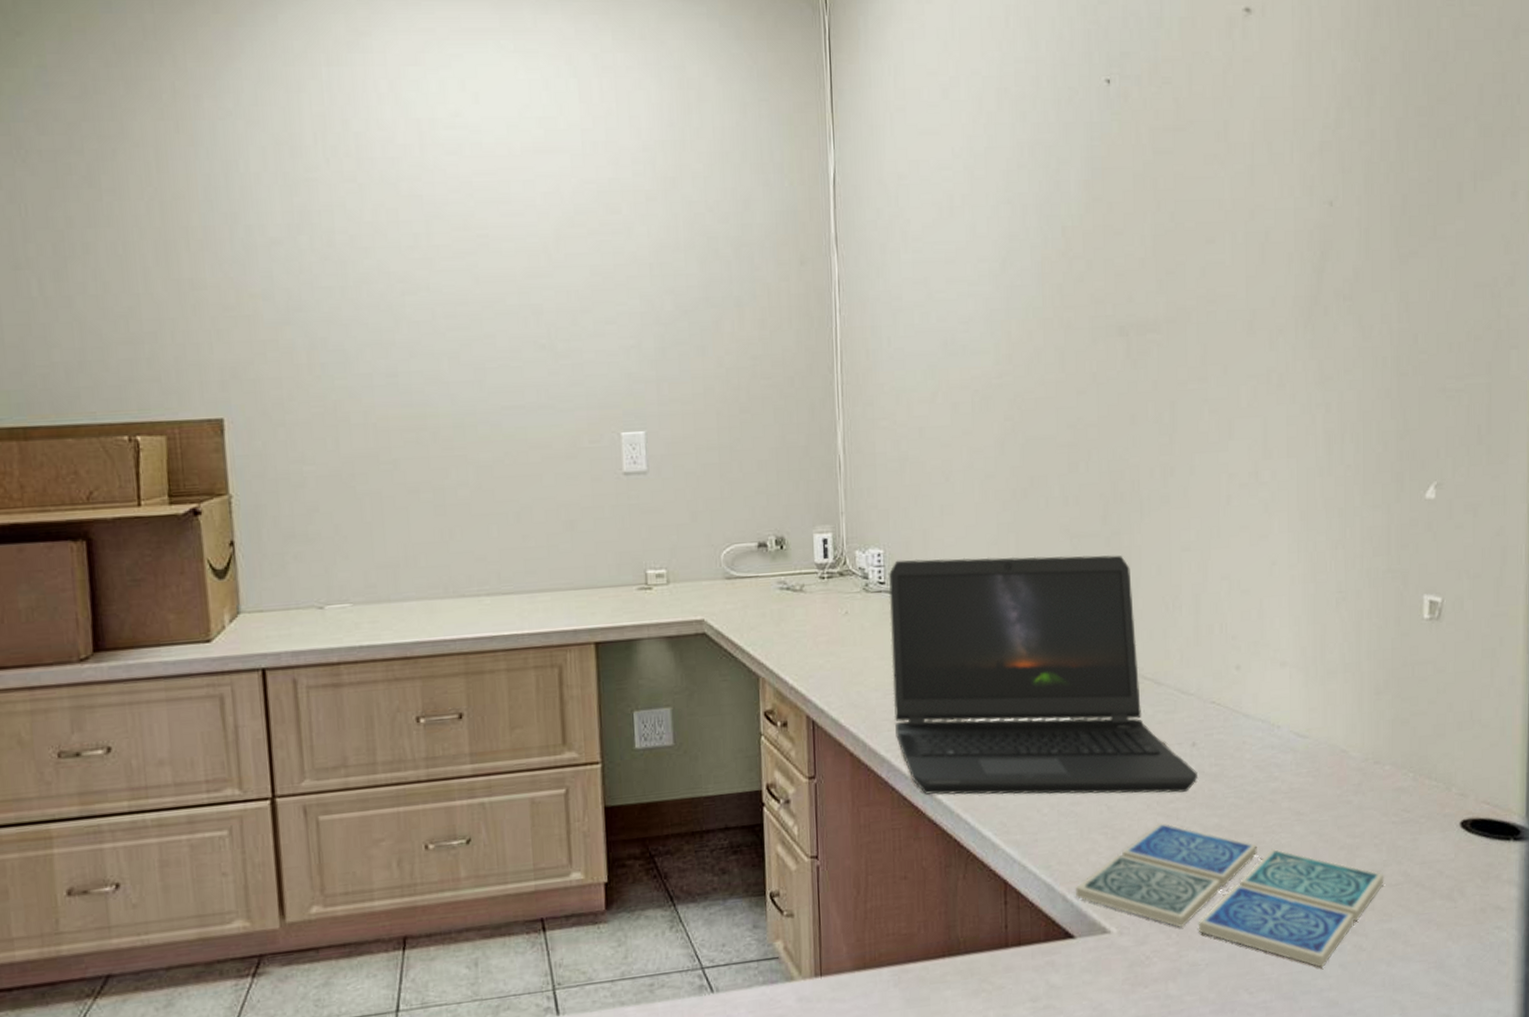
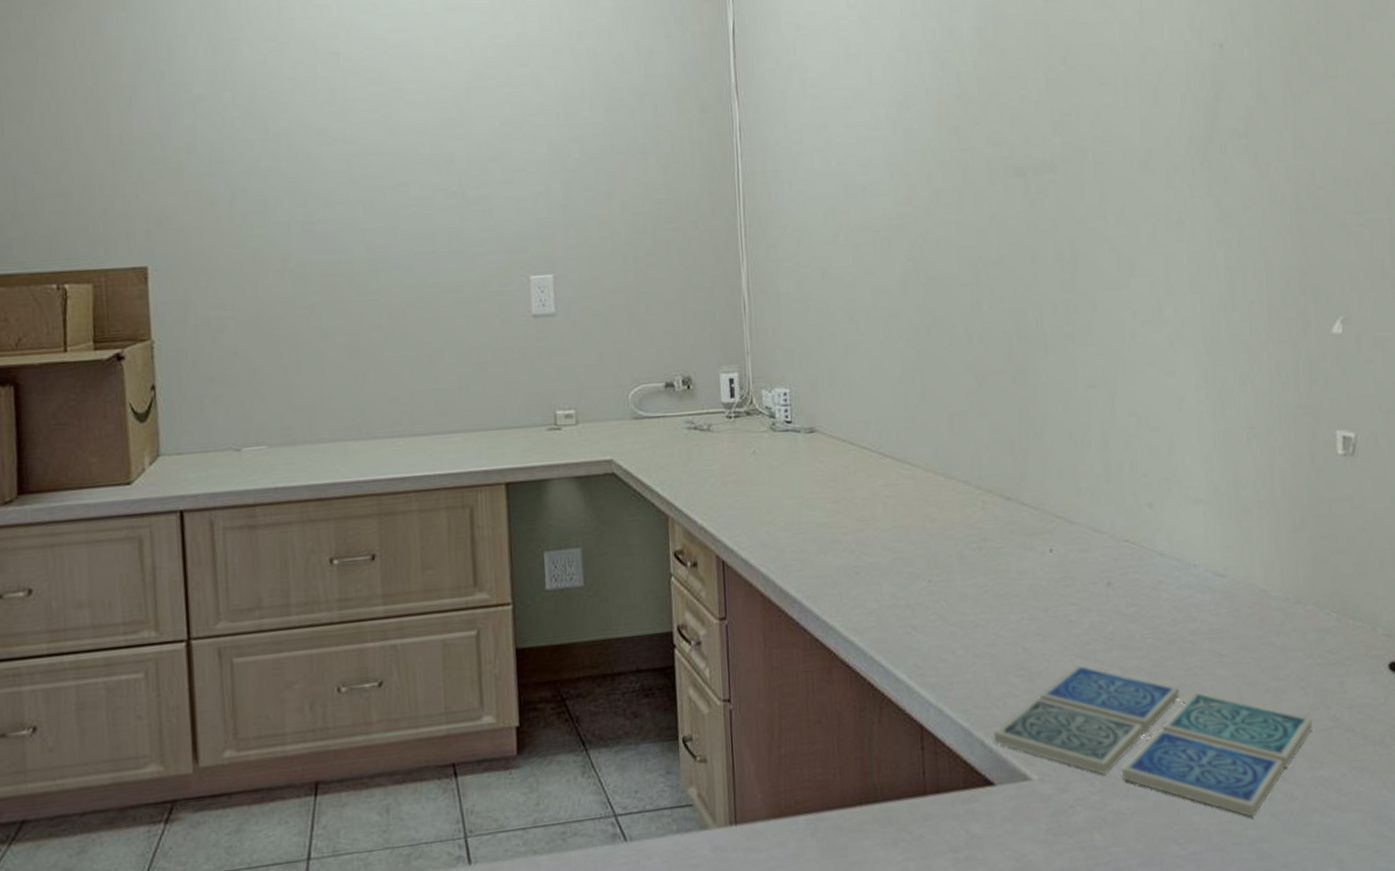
laptop computer: present [888,555,1198,795] -> none [794,392,1114,637]

